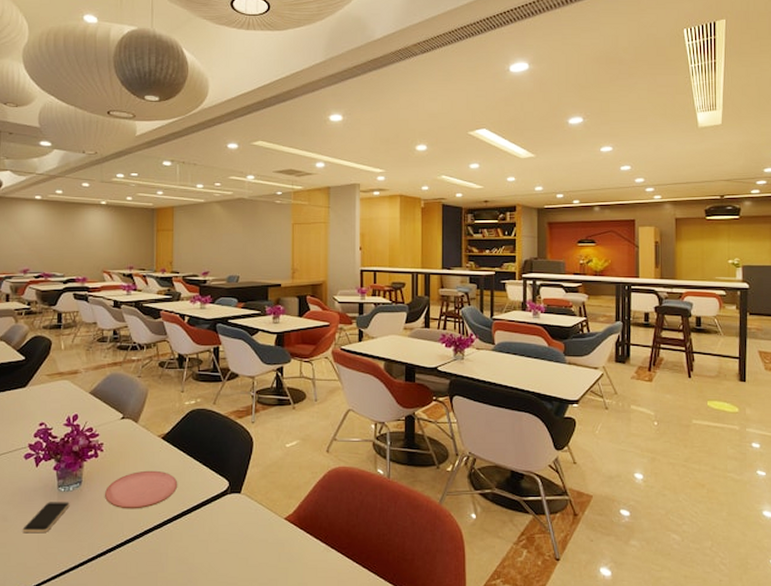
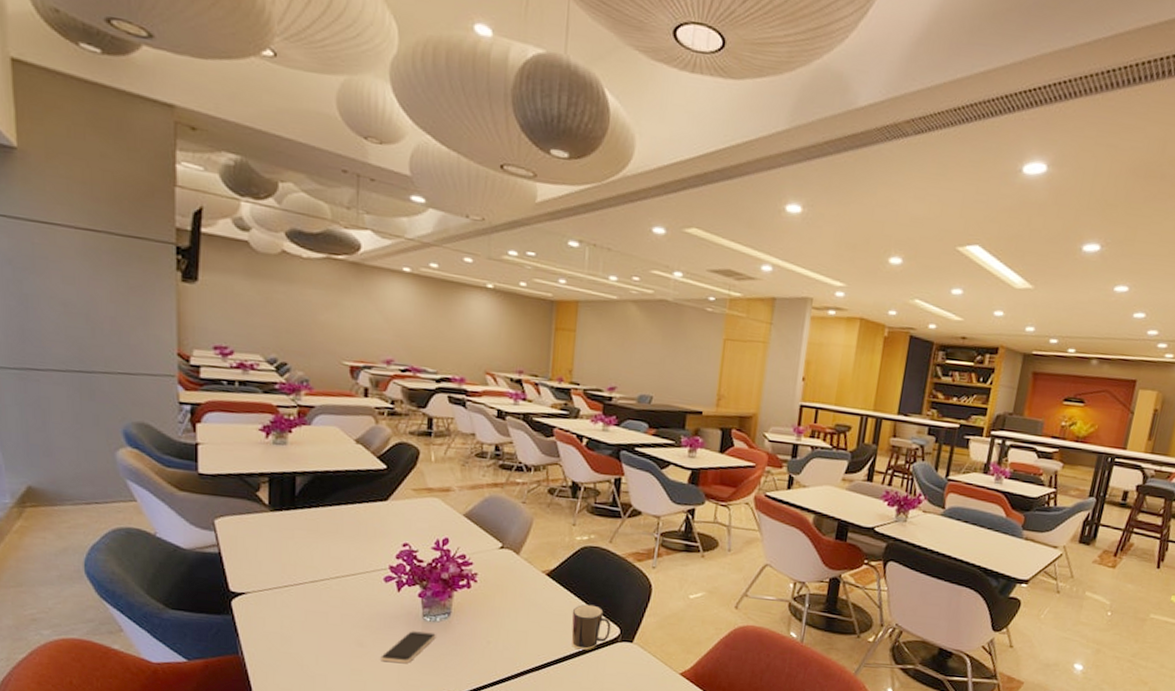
plate: present [105,470,178,509] -> none [477,607,562,649]
mug: none [186,462,221,504] -> present [571,604,611,650]

